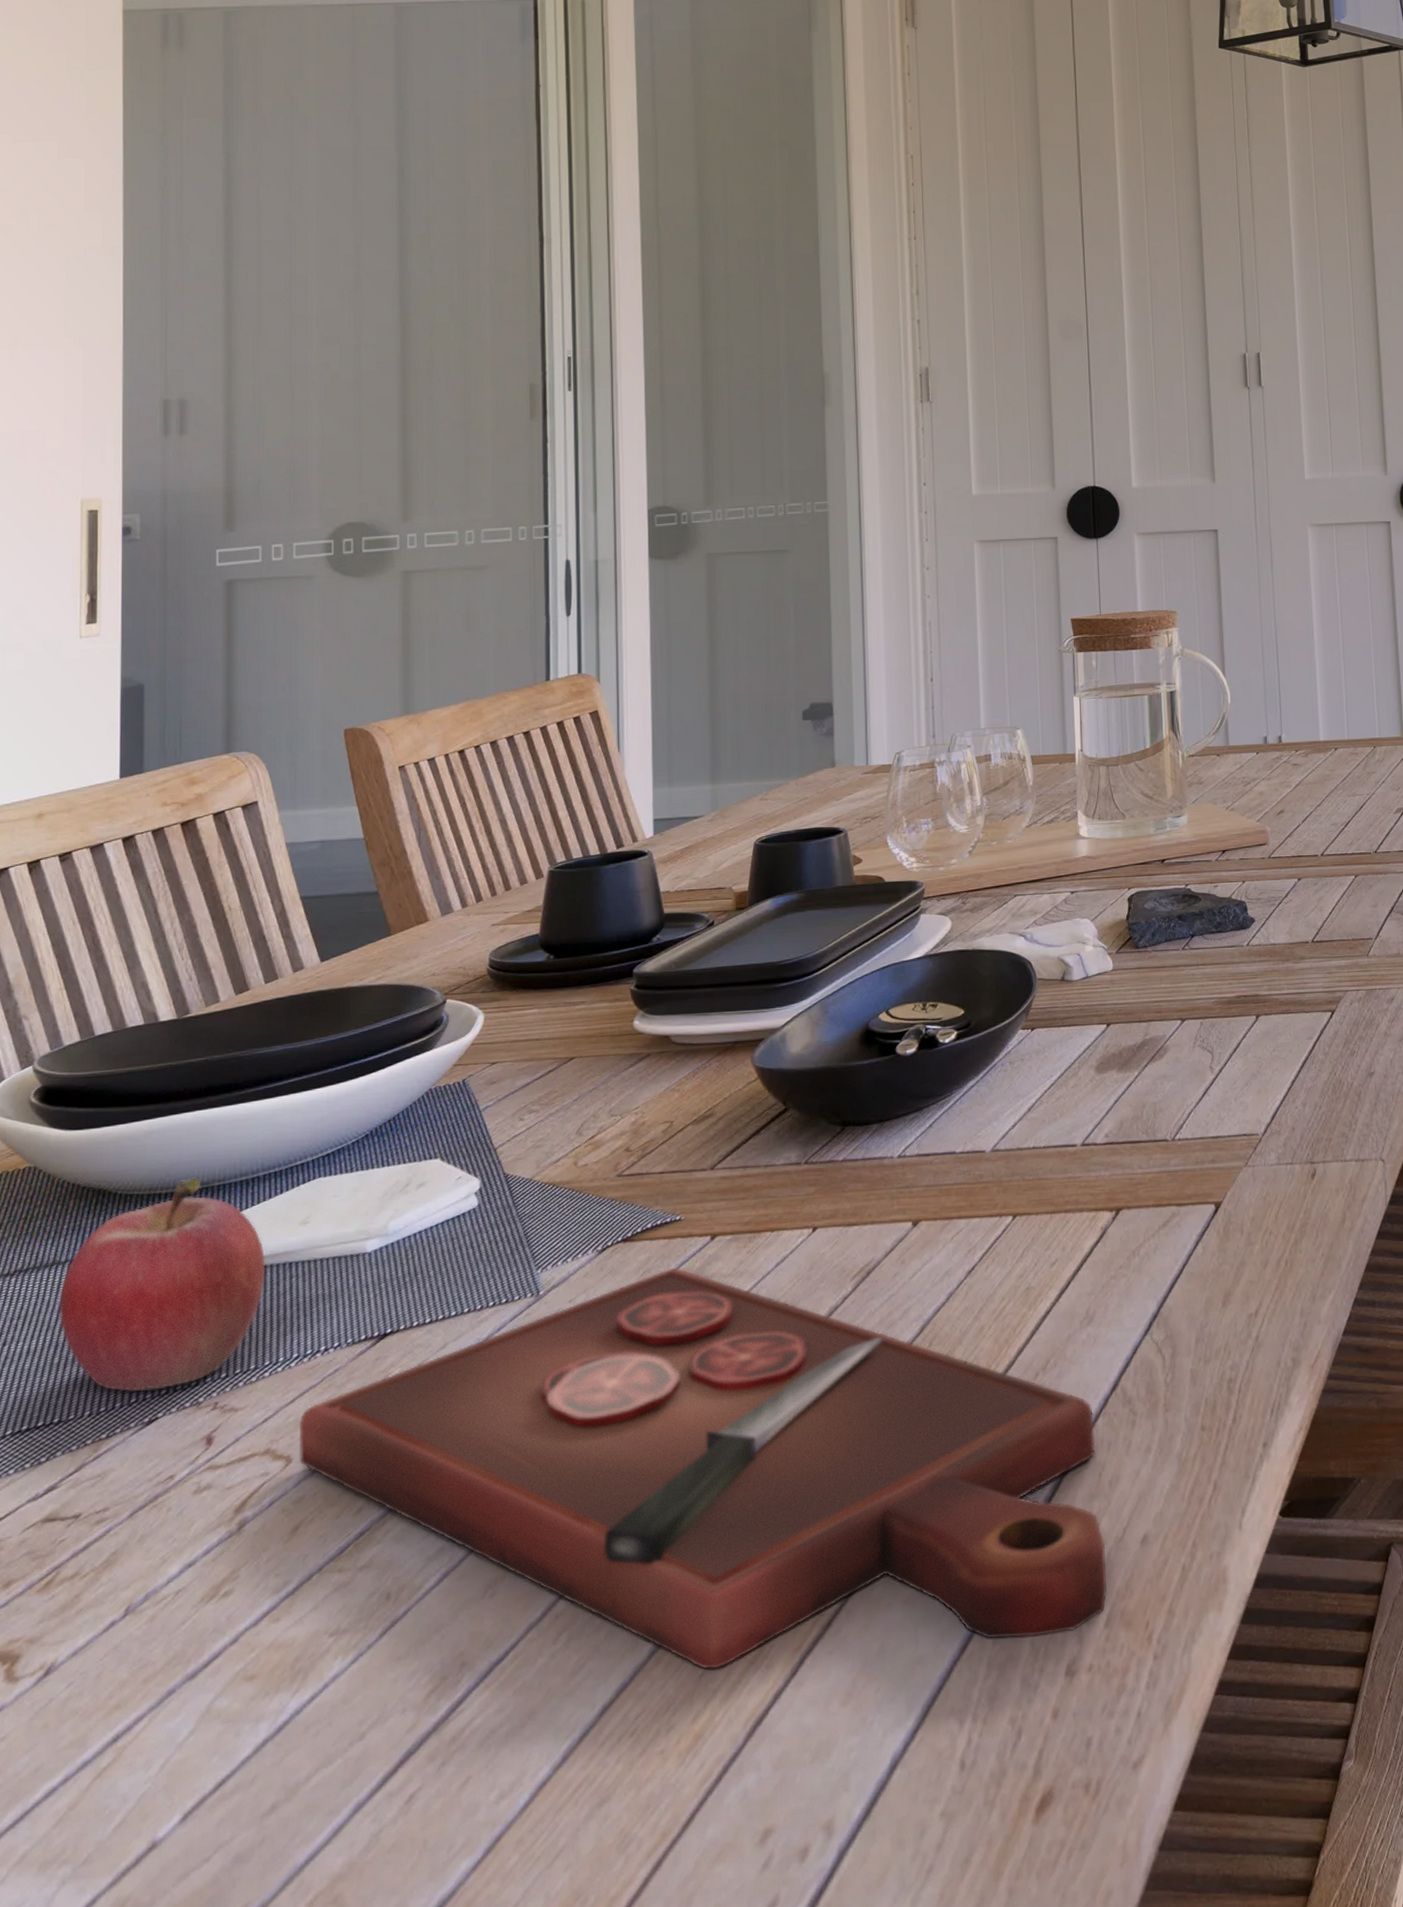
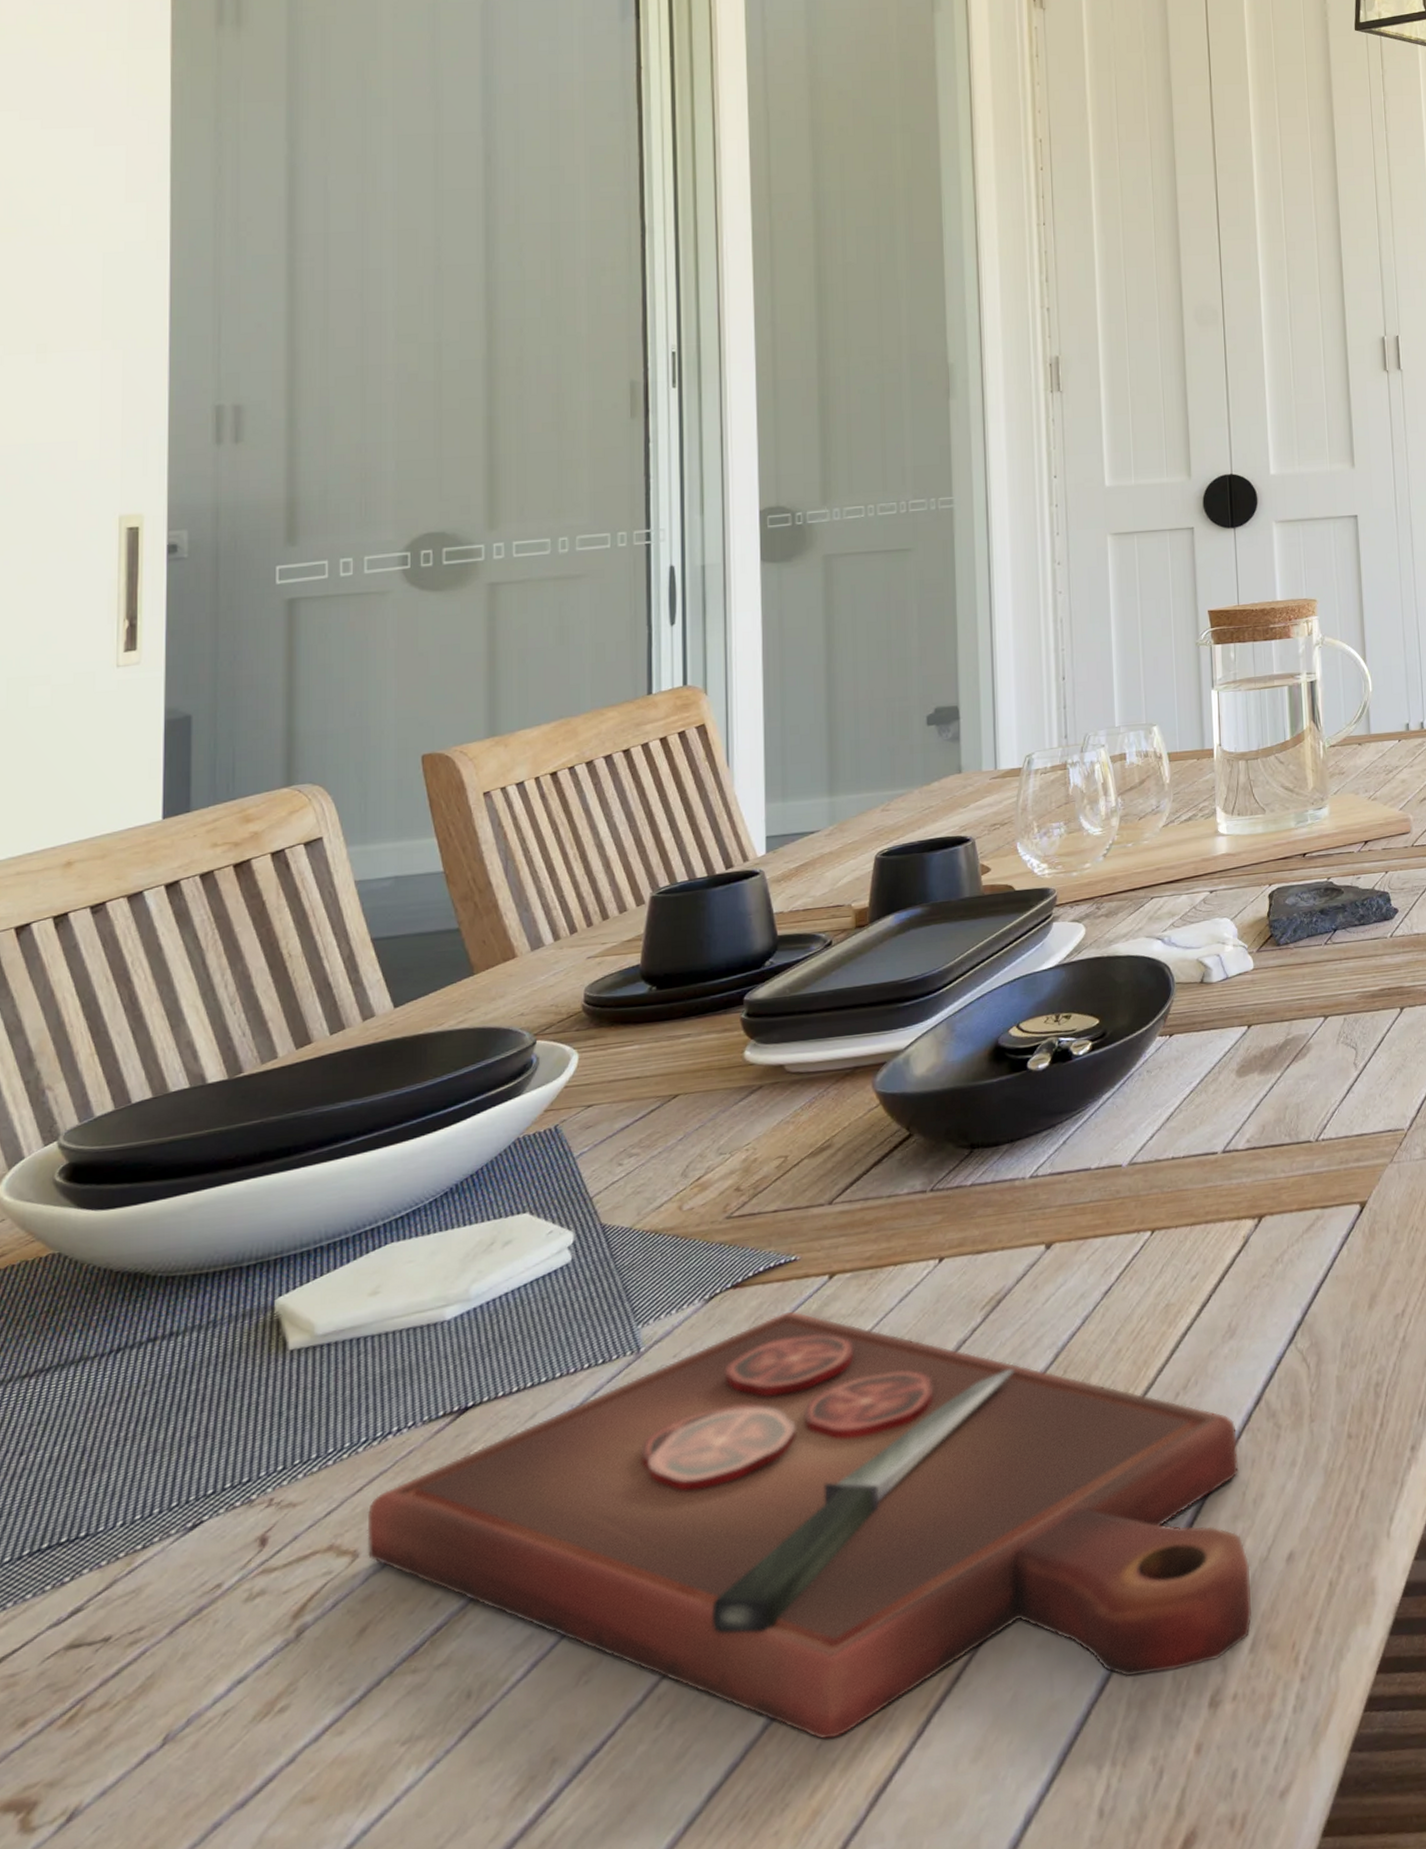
fruit: present [59,1177,266,1393] -> none [87,1251,330,1496]

